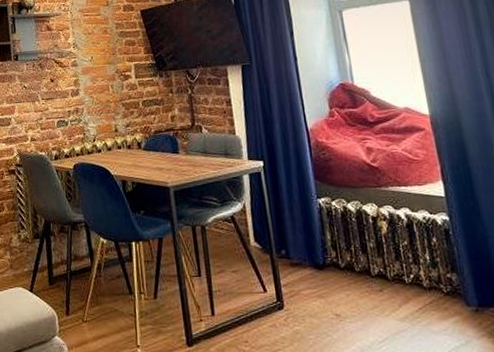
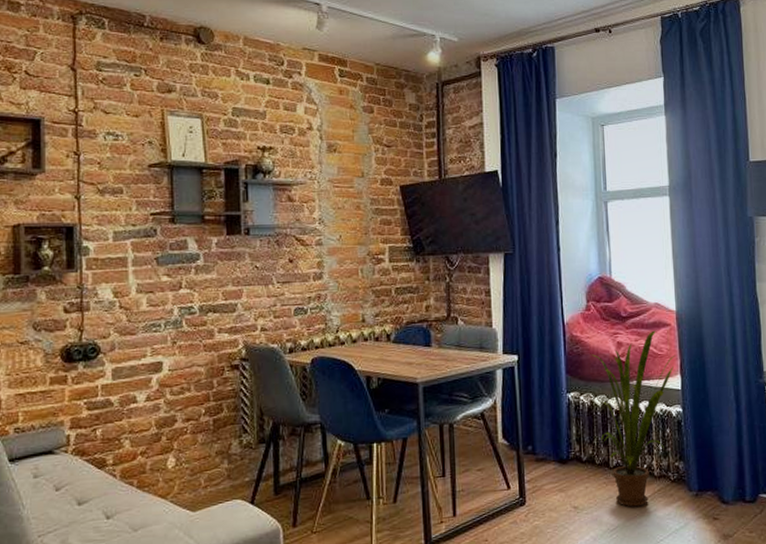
house plant: none [338,135,434,319] -> present [590,330,675,507]

